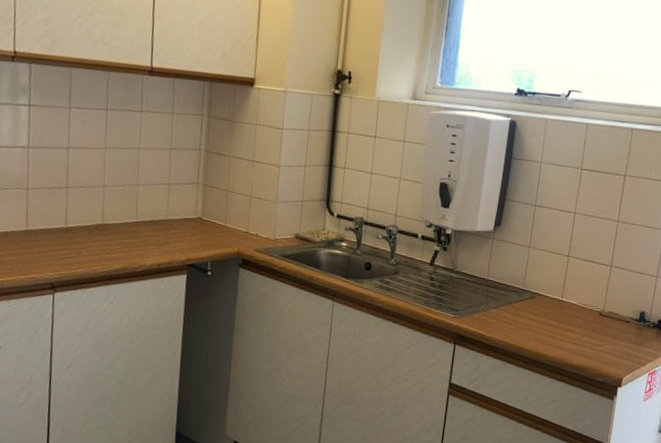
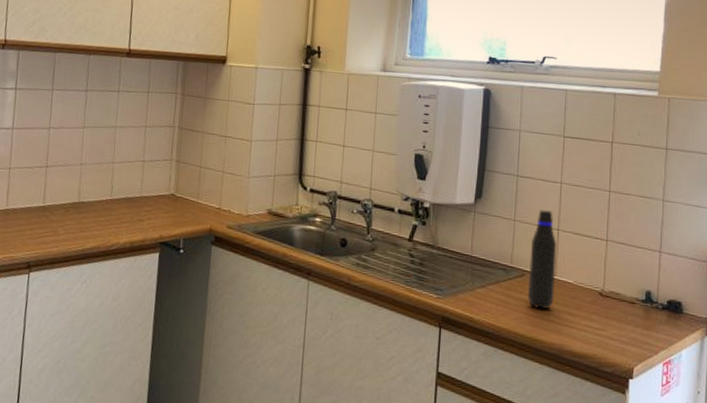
water bottle: none [535,237,566,328] -> present [527,210,557,310]

